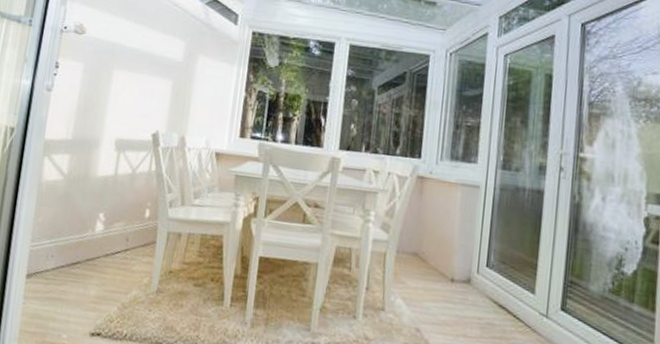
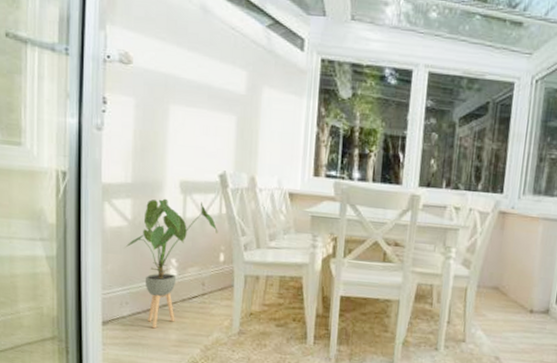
house plant: none [58,154,146,284] -> present [125,198,218,329]

